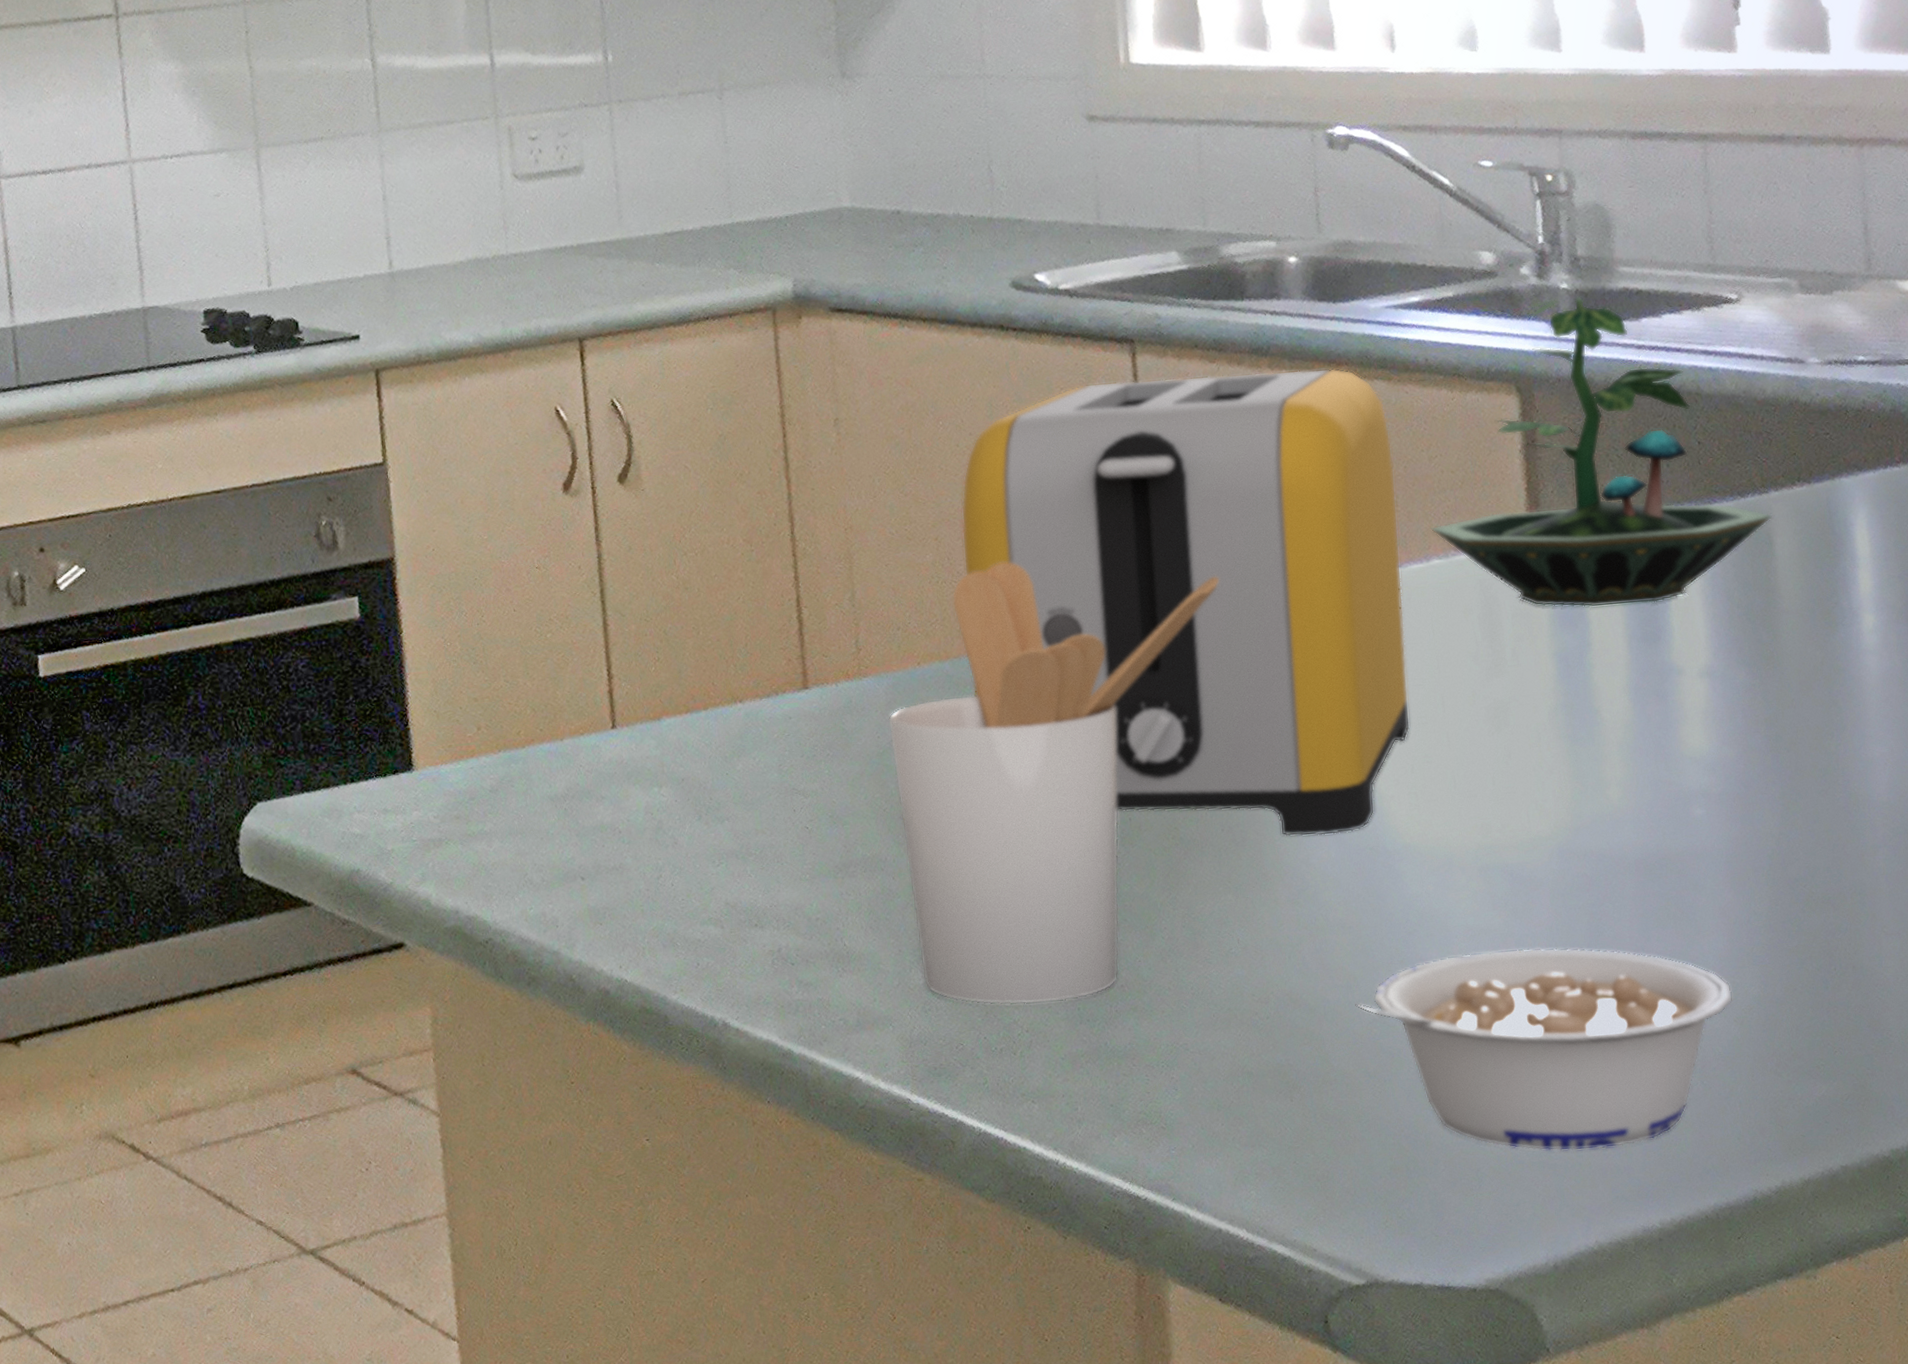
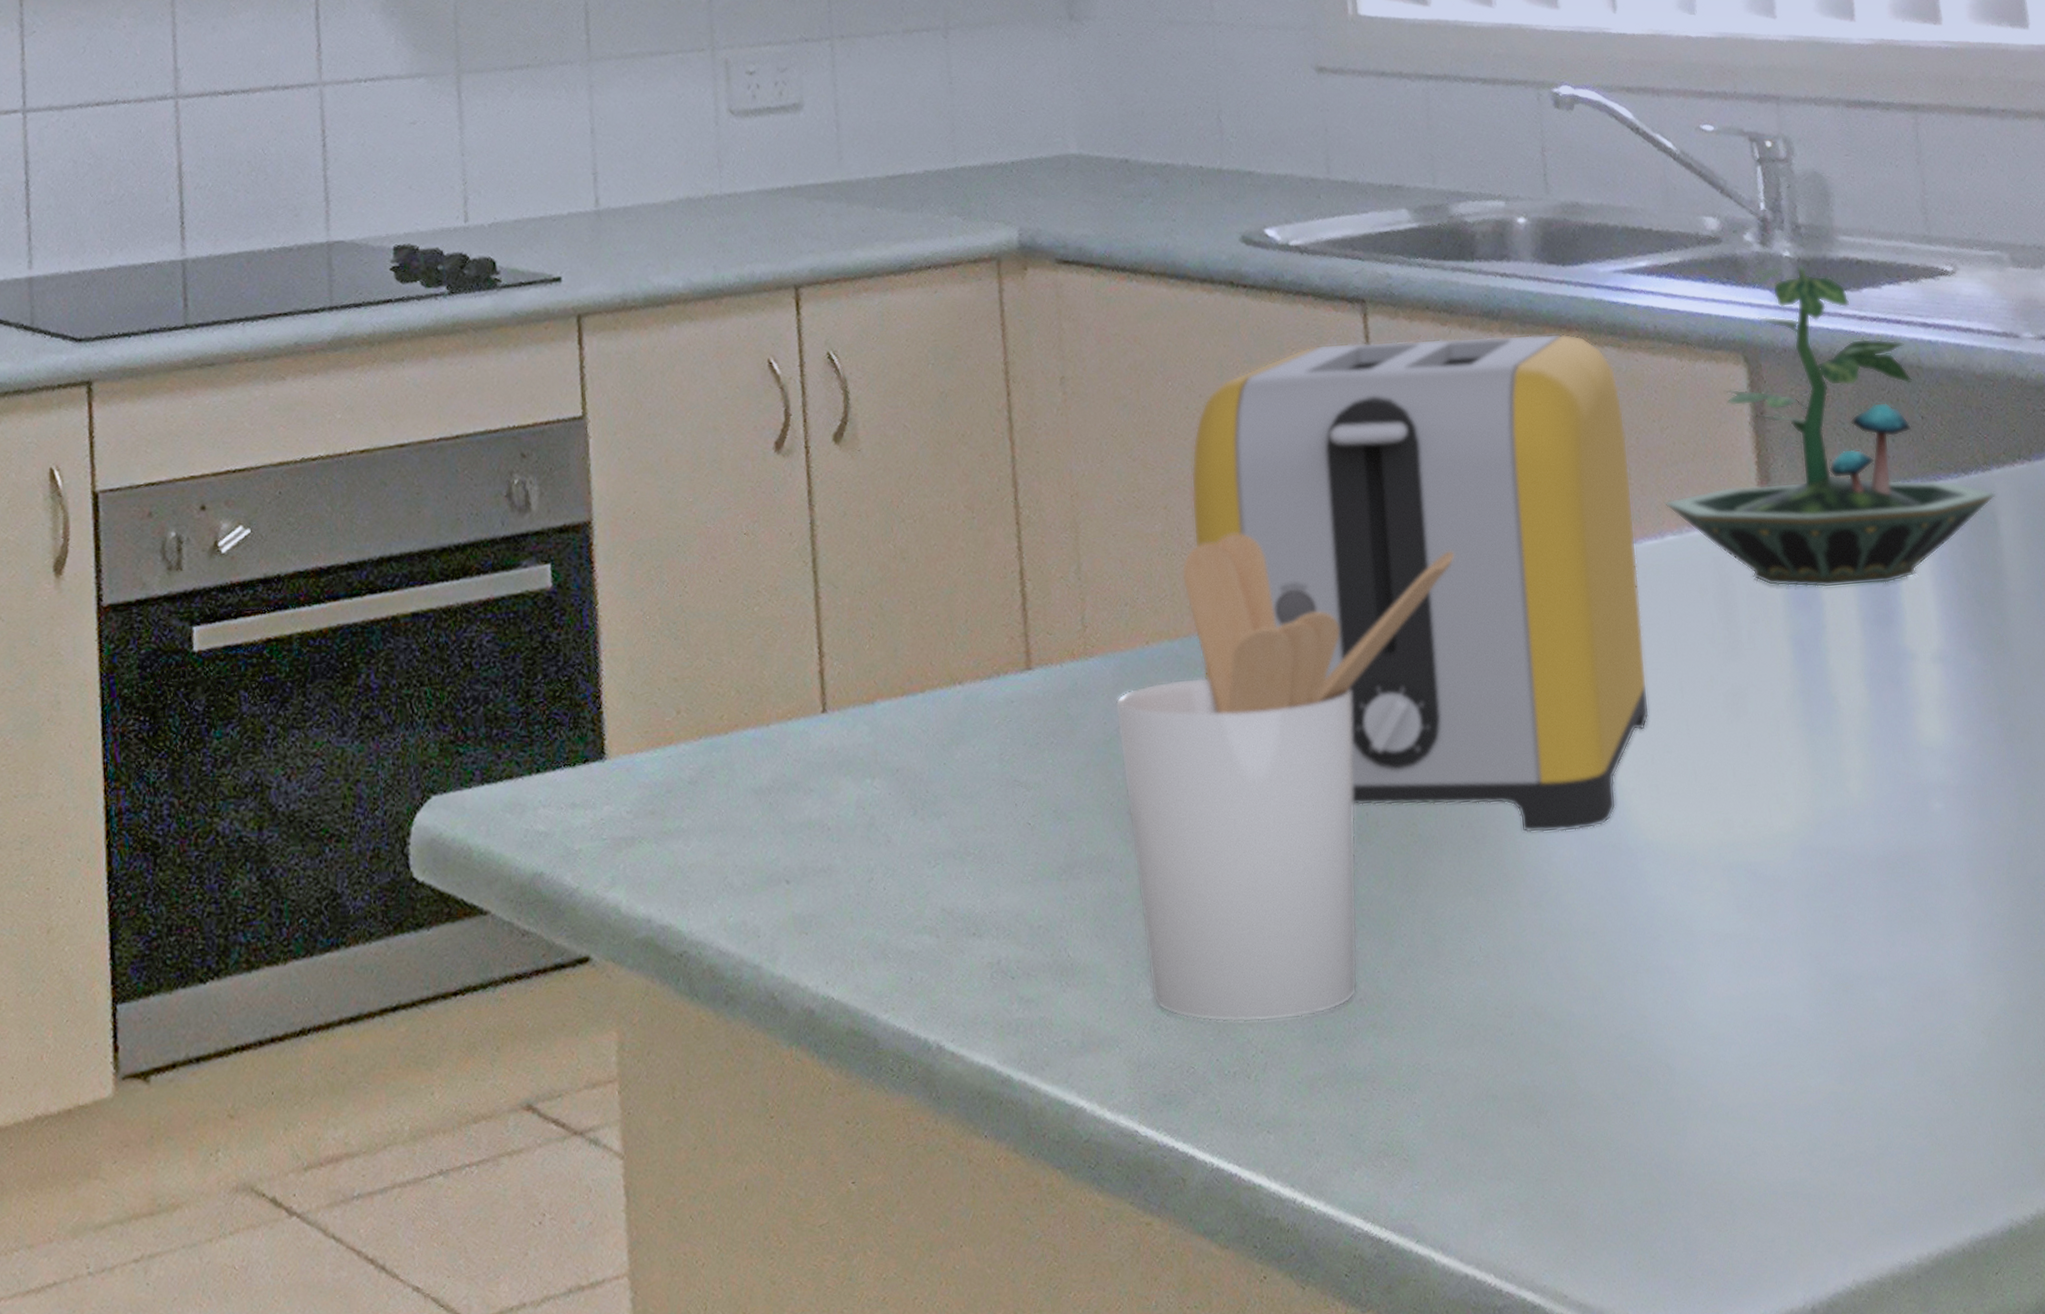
legume: present [1355,948,1733,1151] -> none [1601,954,1980,1180]

